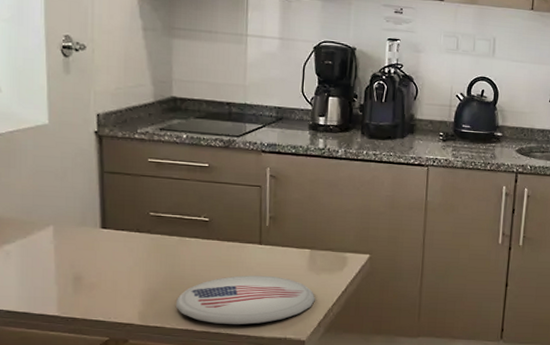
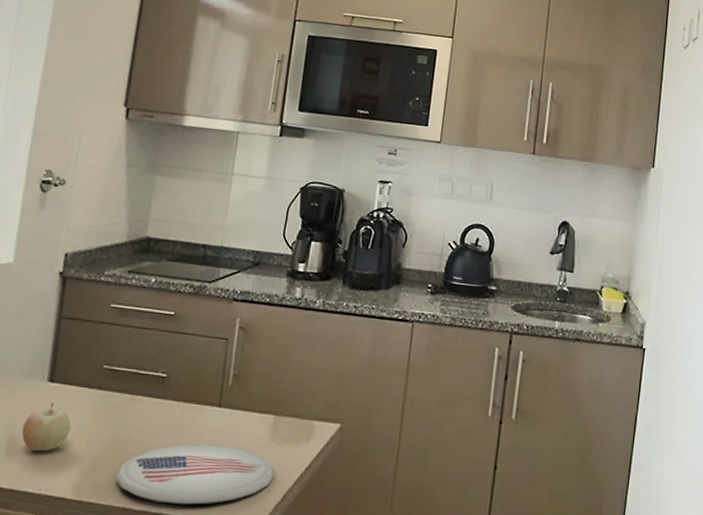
fruit: none [84,247,128,287] -> present [21,403,71,452]

